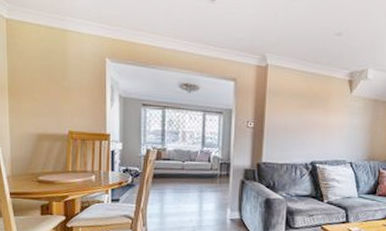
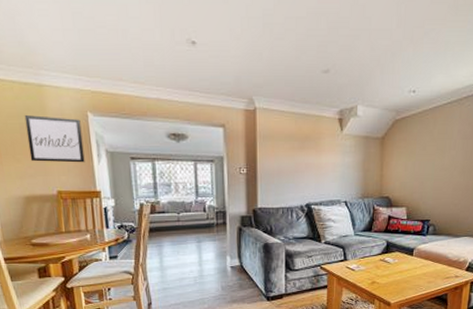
wall art: none [46,57,98,106] -> present [24,115,85,163]

